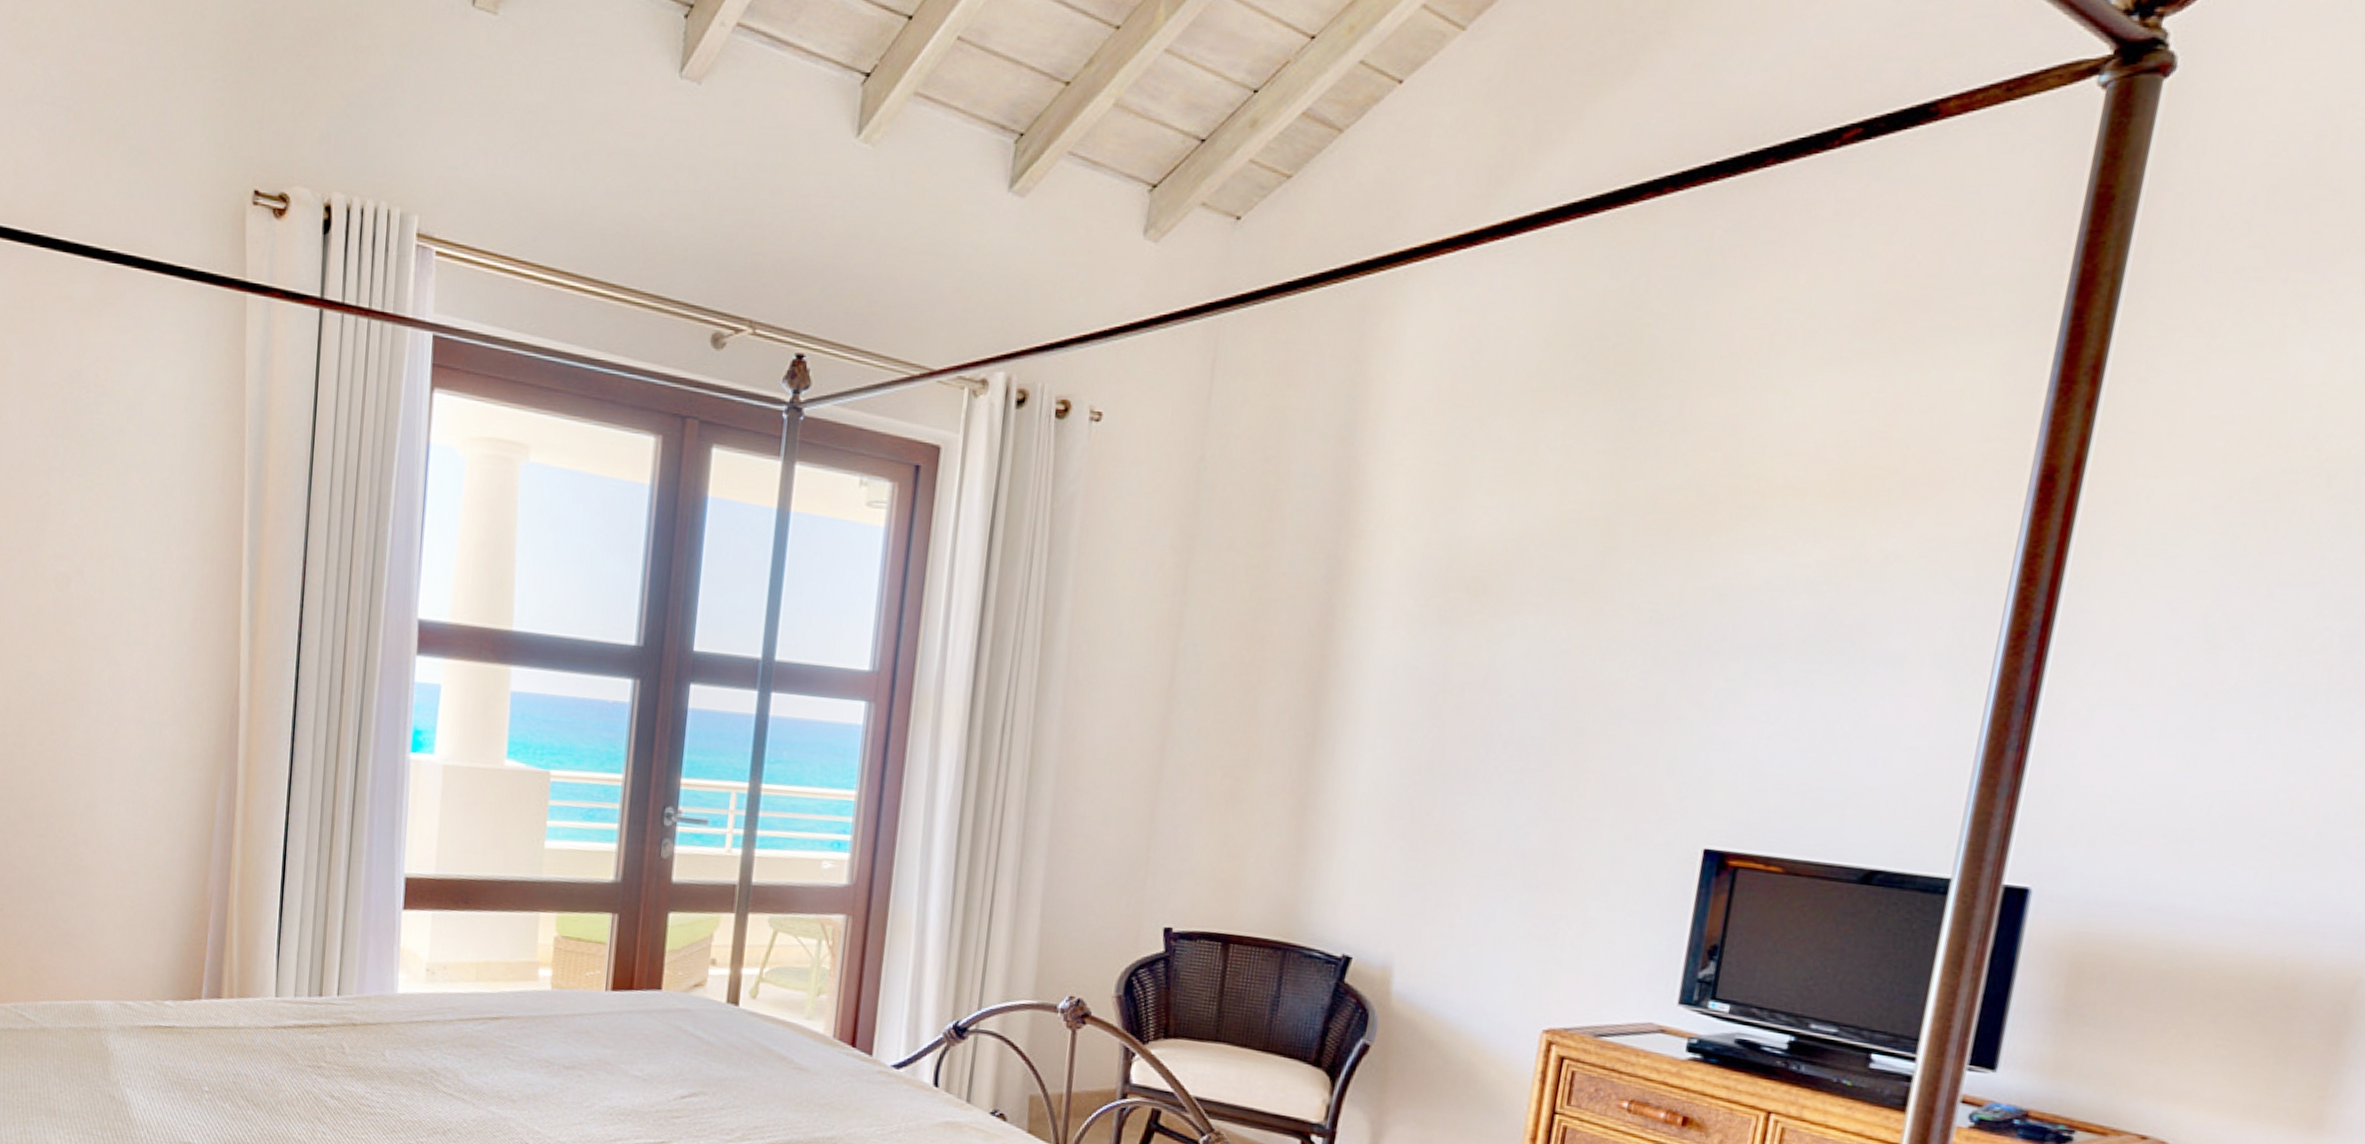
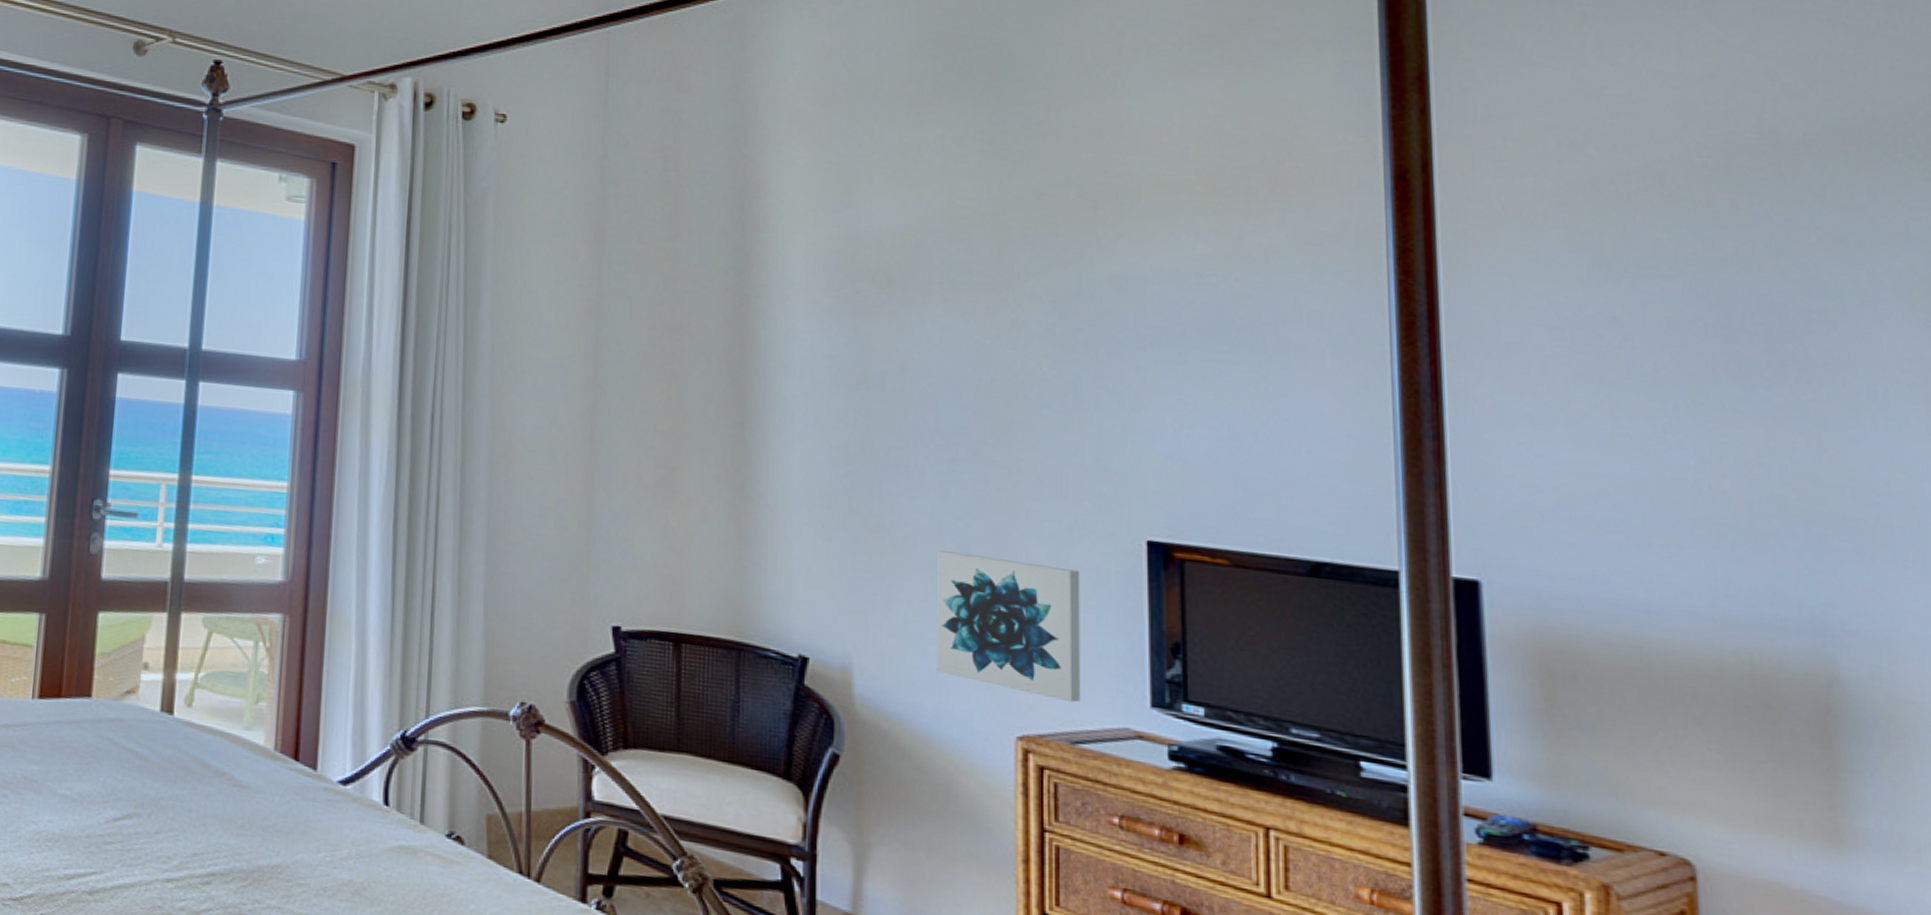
wall art: none [1474,858,1632,1000] -> present [936,550,1081,703]

